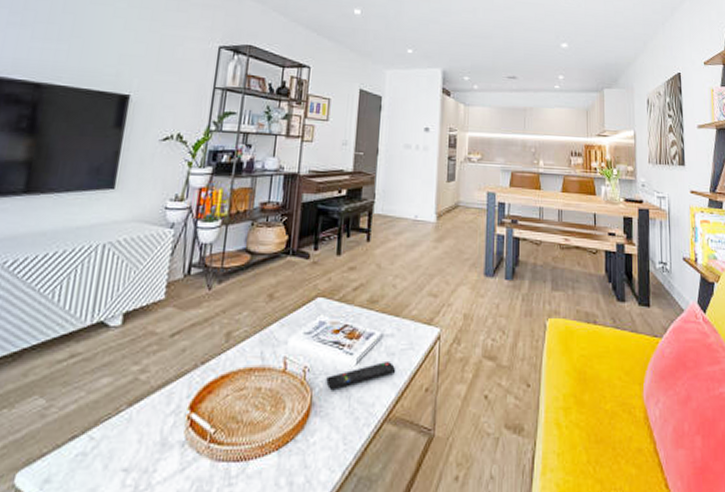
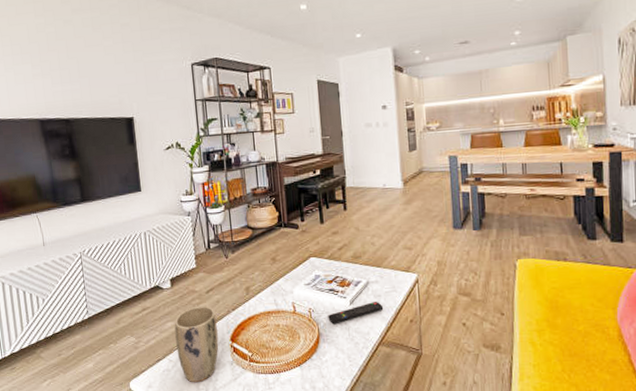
plant pot: none [104,355,177,476] -> present [174,306,219,383]

